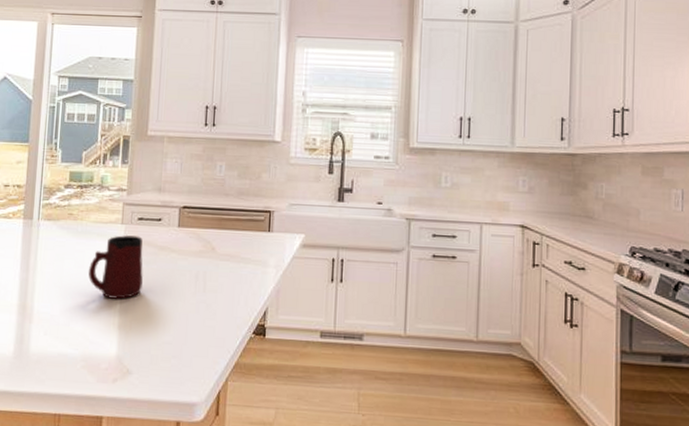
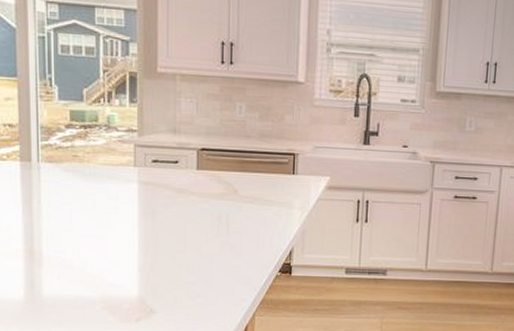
mug: present [89,234,143,299] -> none [101,177,161,242]

